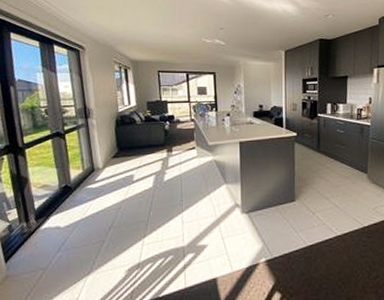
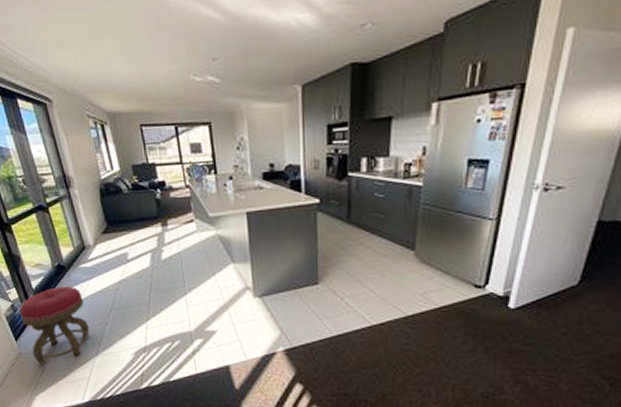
stool: none [16,206,86,287] -> present [19,286,90,364]

